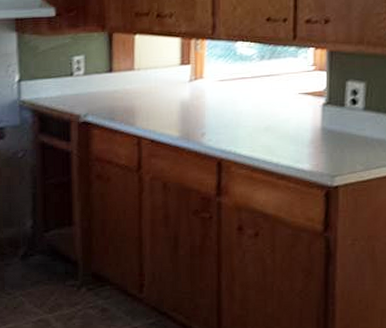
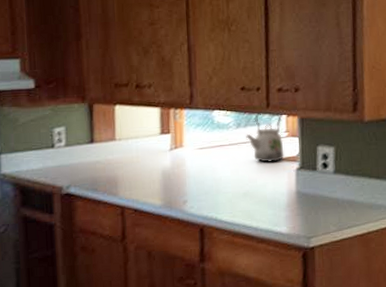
kettle: none [270,45,310,97] -> present [246,113,284,163]

